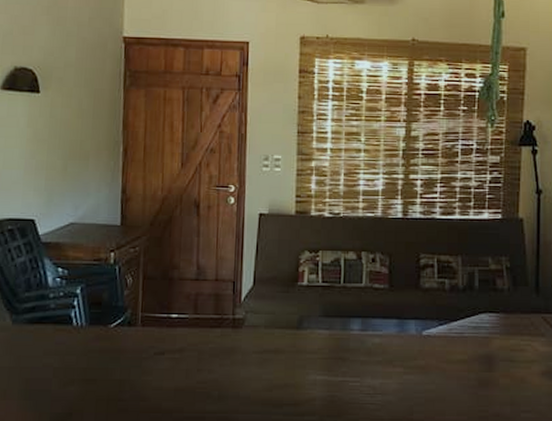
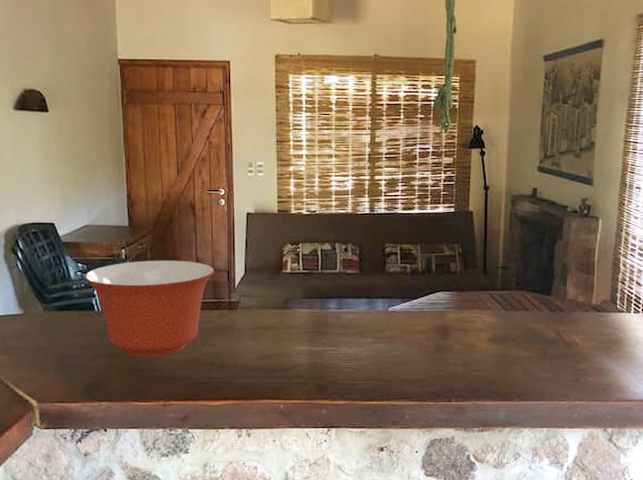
mixing bowl: none [64,266,217,384] -> present [85,260,214,357]

